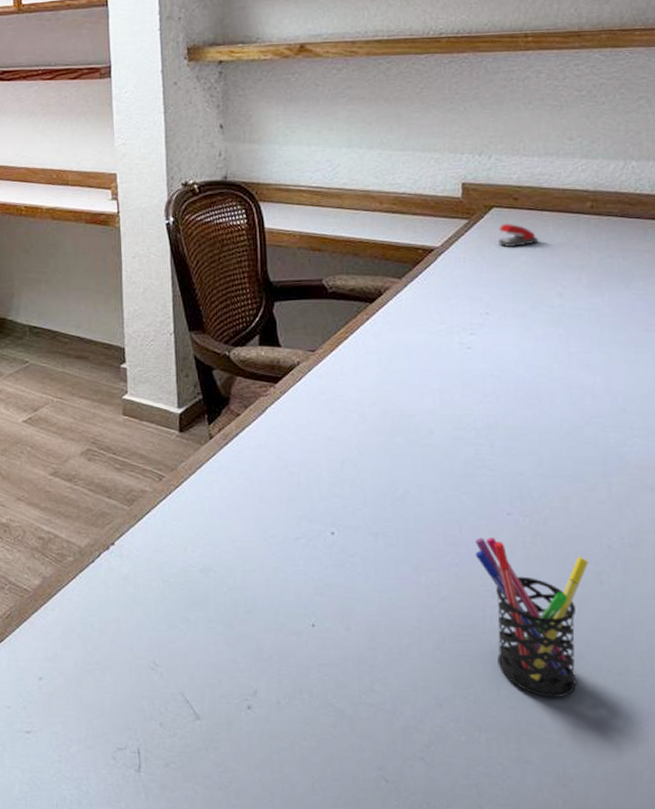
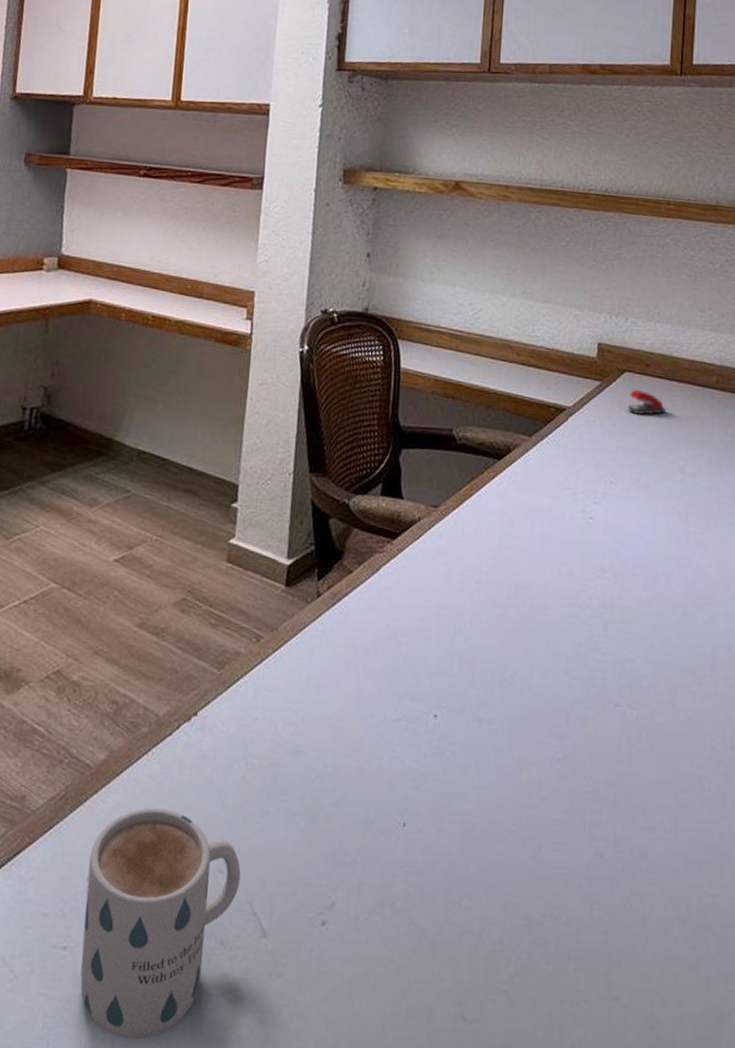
mug: none [39,621,171,800] -> present [80,807,241,1039]
pen holder: present [475,538,589,698] -> none [579,730,691,922]

